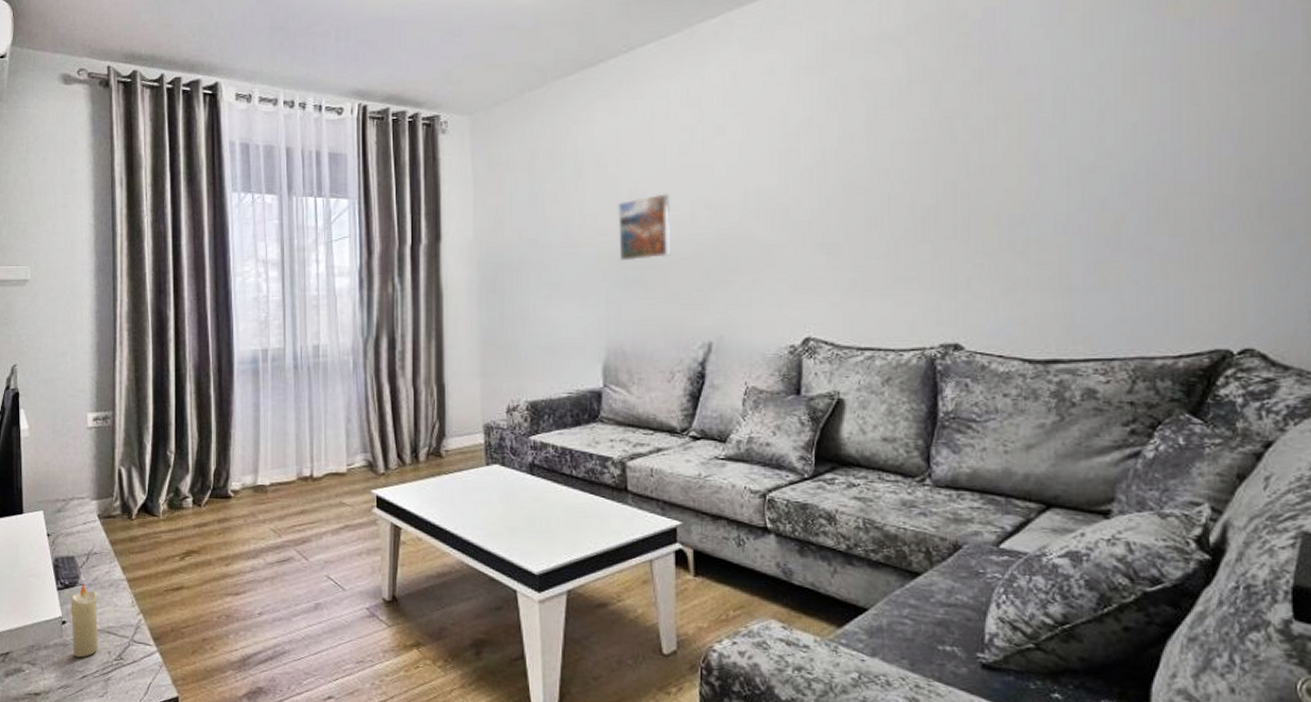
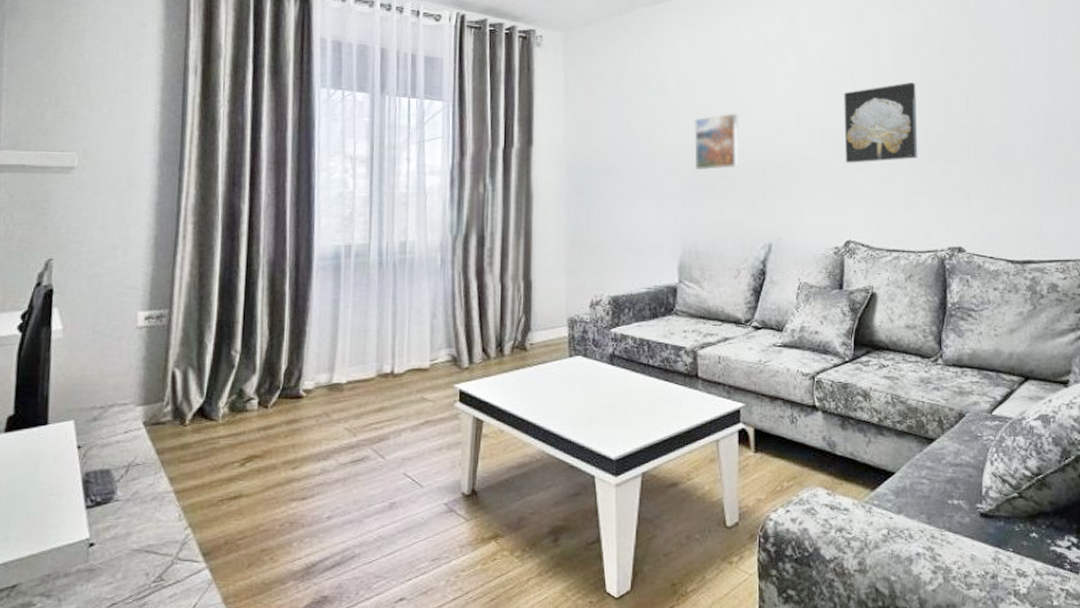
candle: present [71,582,98,658] -> none [100,497,137,584]
wall art: none [801,143,899,246] -> present [844,83,918,163]

